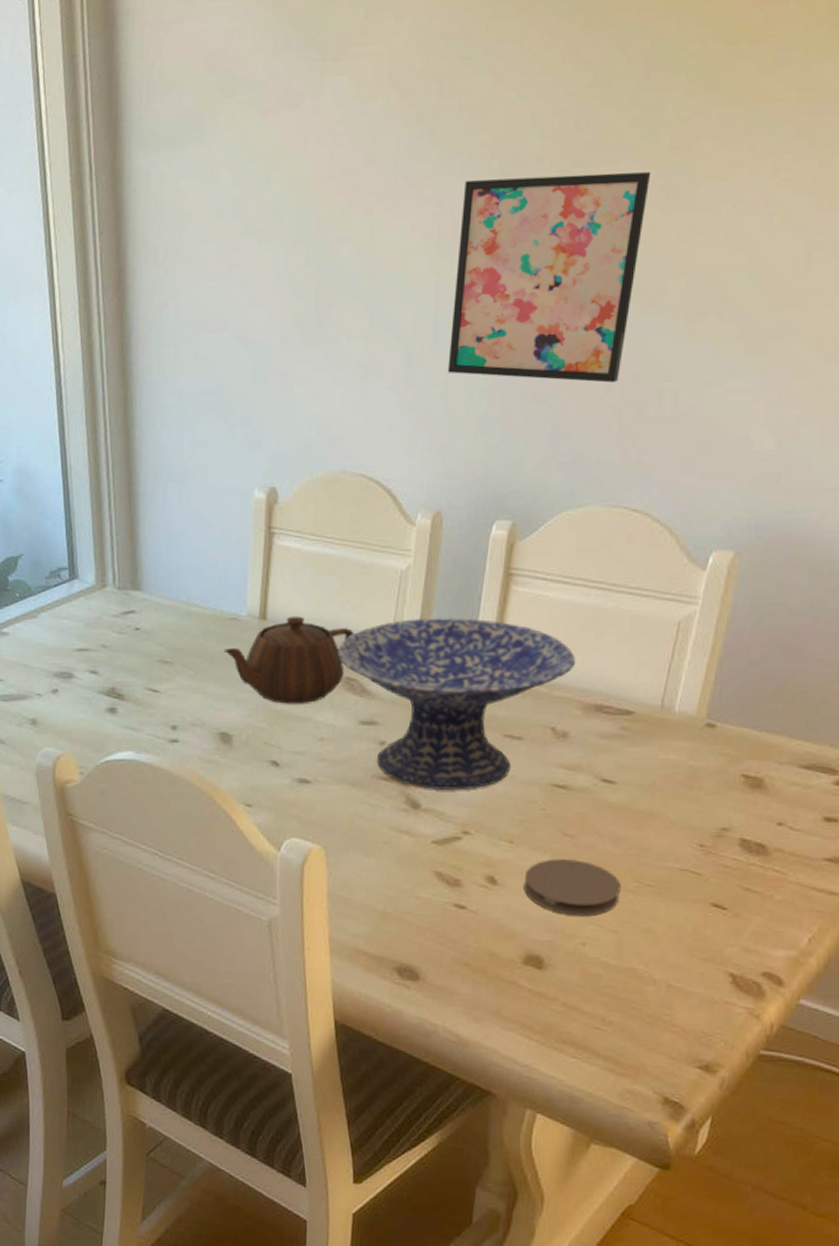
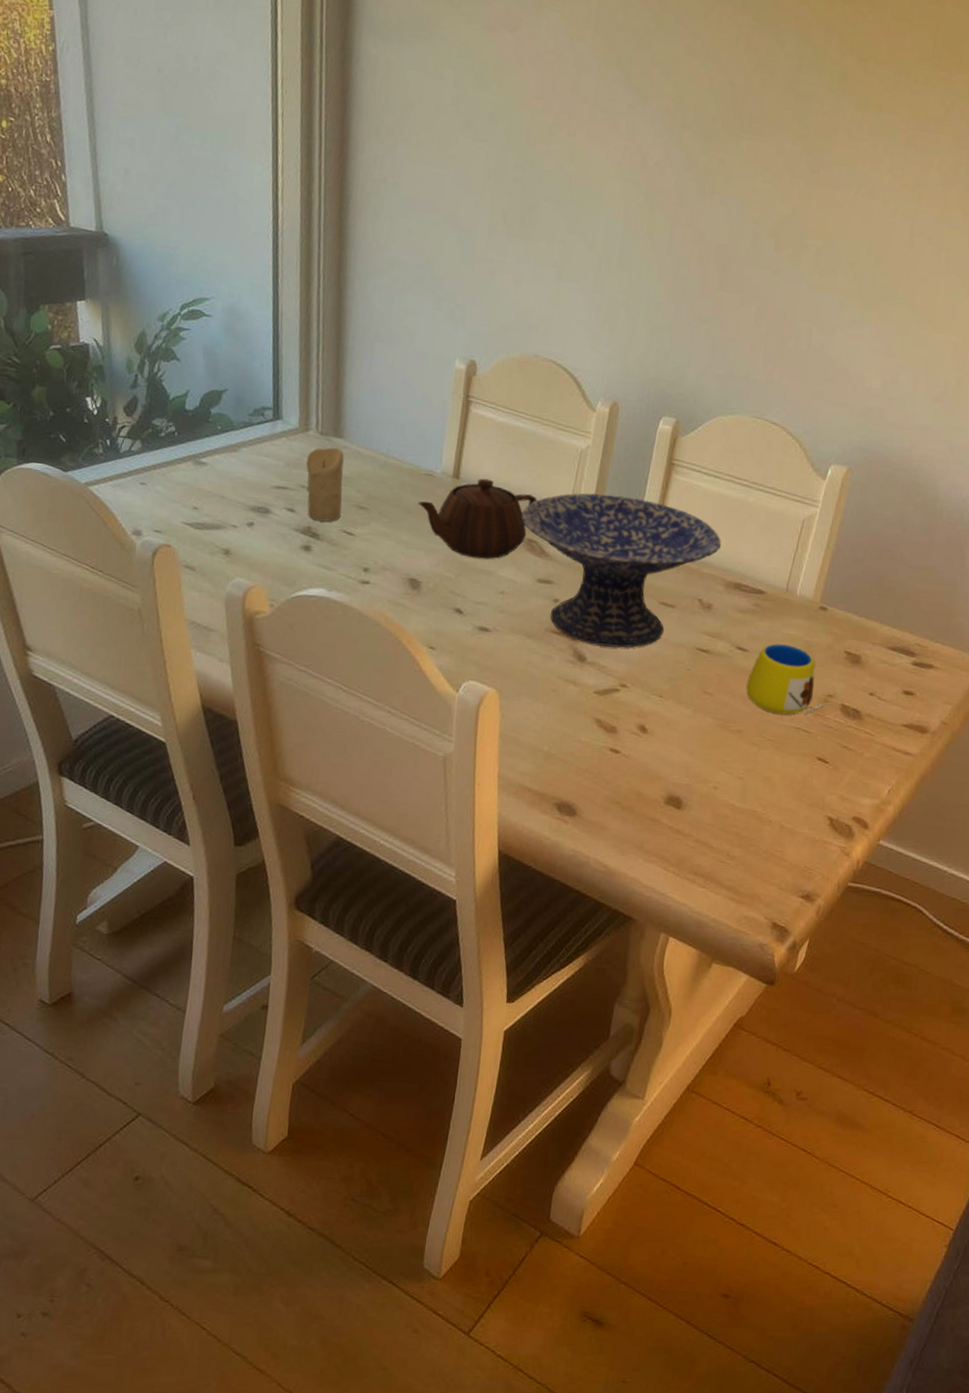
candle: none [106,602,145,680] -> present [306,447,344,522]
wall art: present [447,172,652,383] -> none [630,125,800,315]
coaster: present [524,859,621,916] -> none [669,713,748,764]
mug: none [615,772,719,855] -> present [746,643,825,715]

